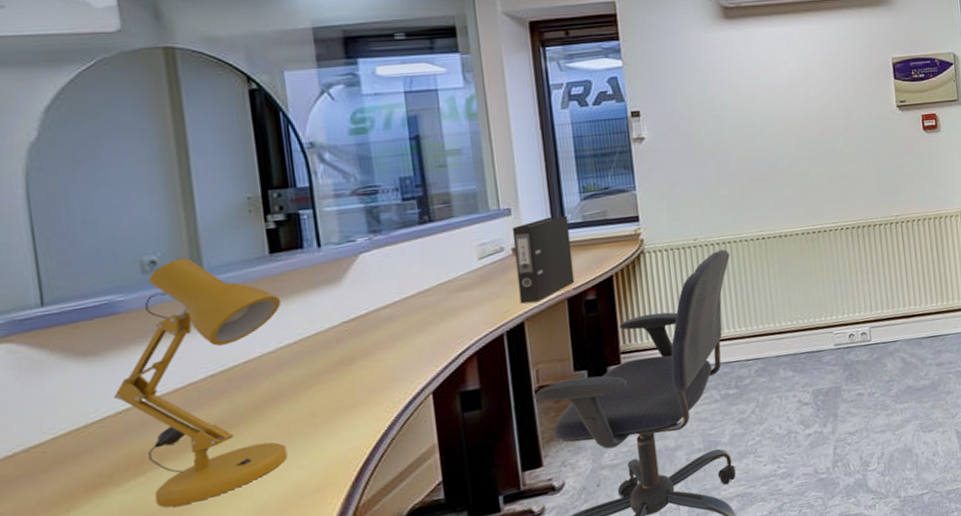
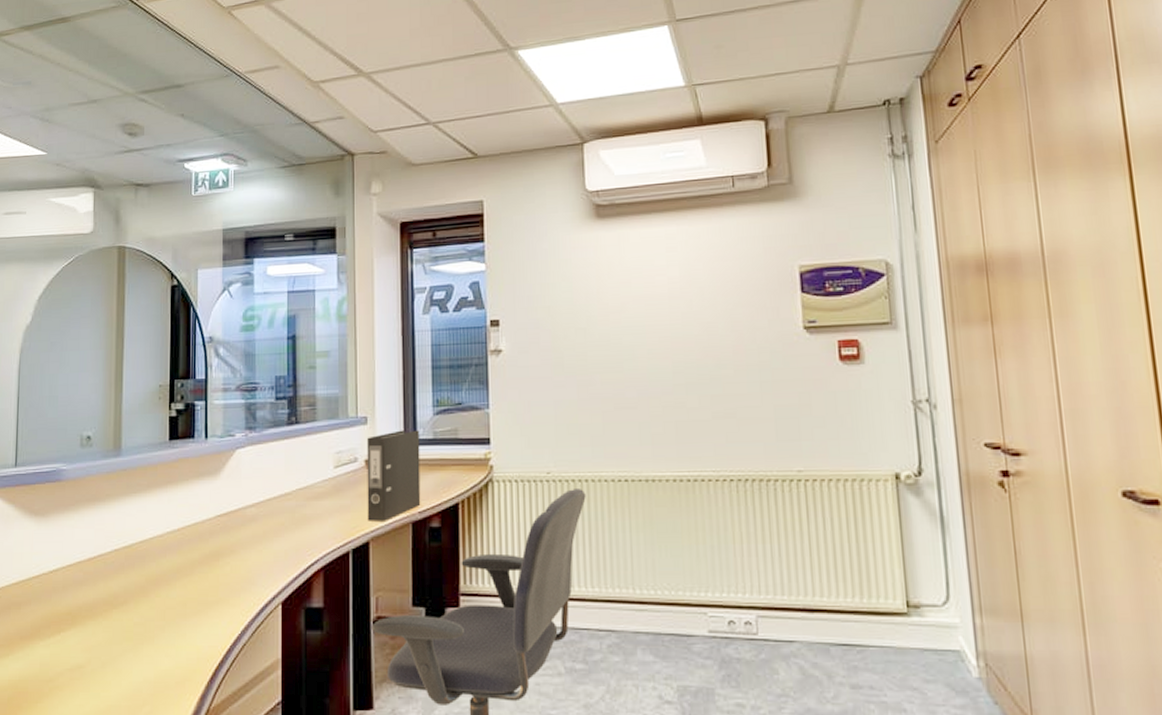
desk lamp: present [114,258,288,508] -> none [49,436,173,670]

